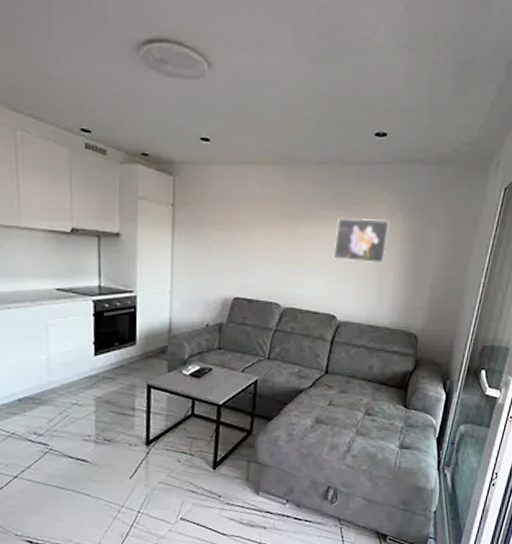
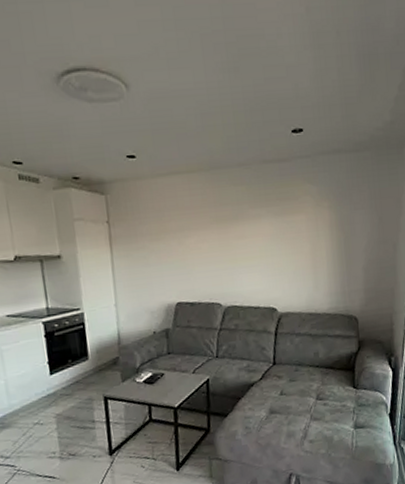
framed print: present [333,218,389,264] -> none [265,211,317,254]

